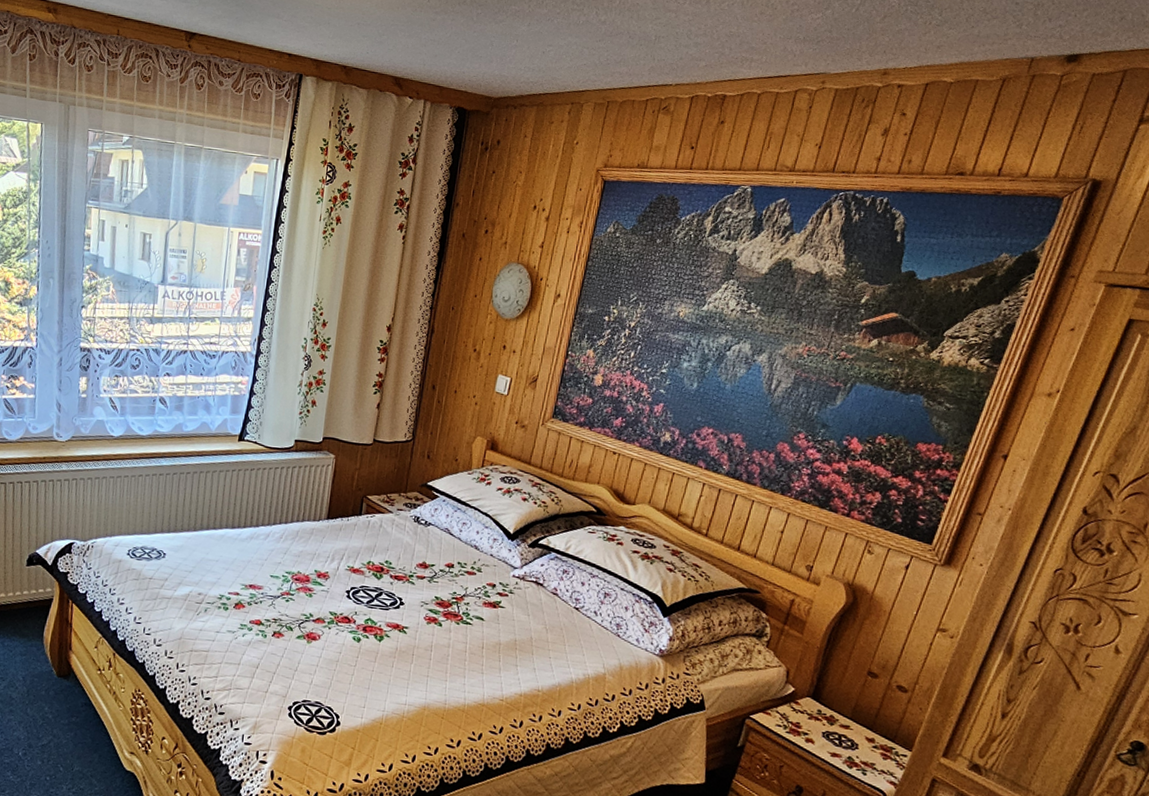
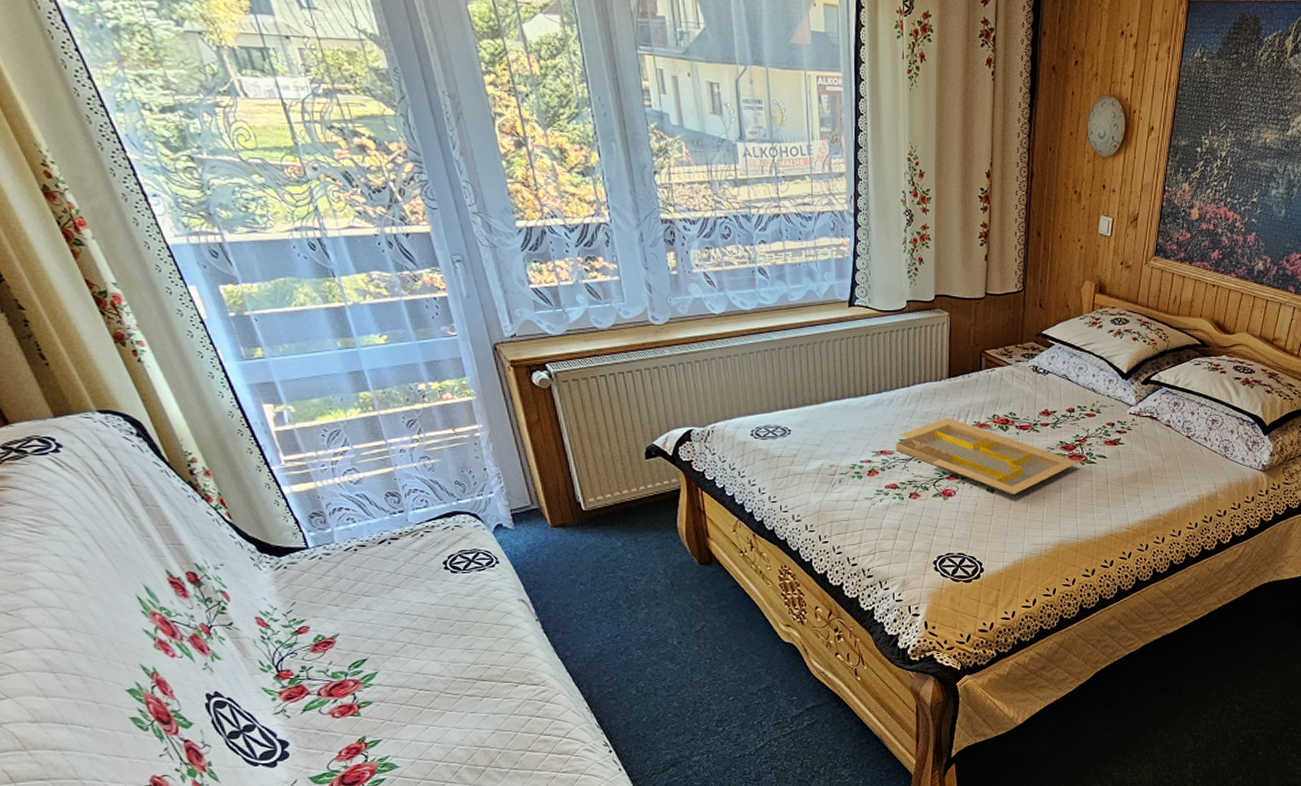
serving tray: none [265,558,454,647] -> present [895,417,1079,494]

